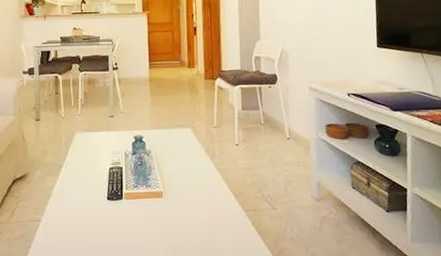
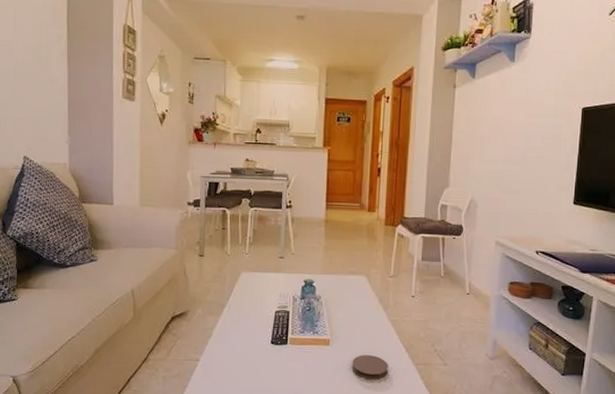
coaster: none [185,204,220,228] -> present [352,355,388,380]

